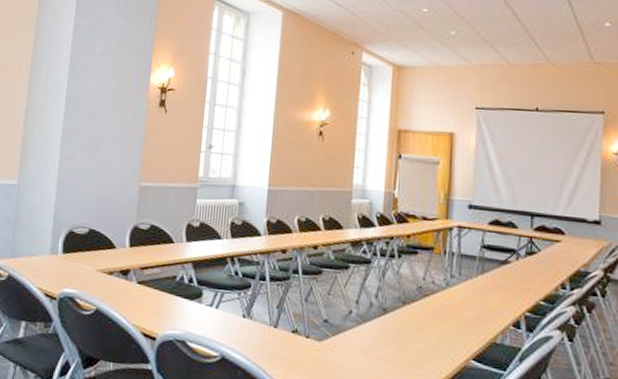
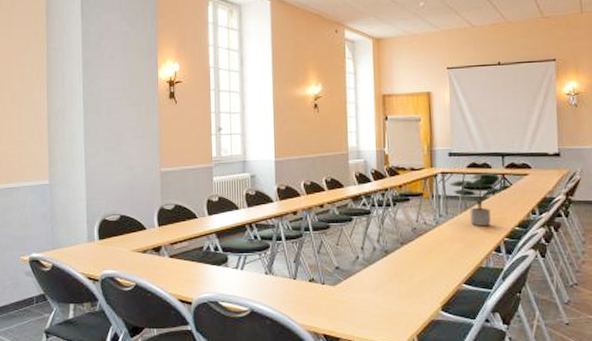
potted plant: none [464,232,532,295] -> present [448,172,505,226]

